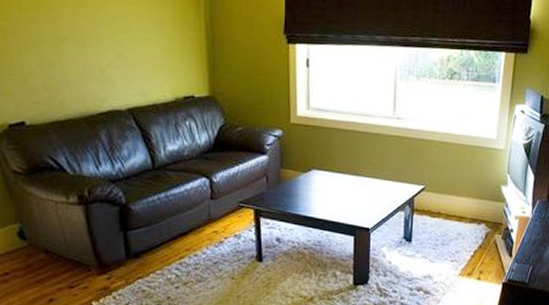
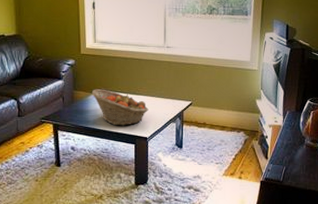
fruit basket: none [302,167,372,214] -> present [91,89,149,126]

